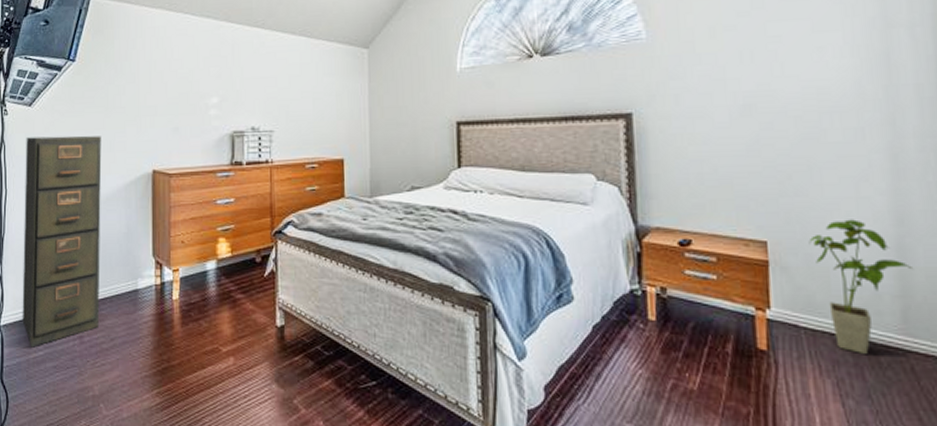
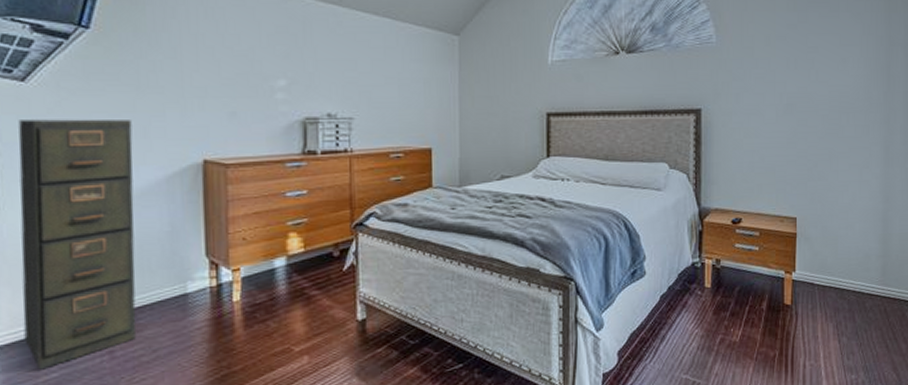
house plant: present [808,219,912,354] -> none [825,198,891,302]

